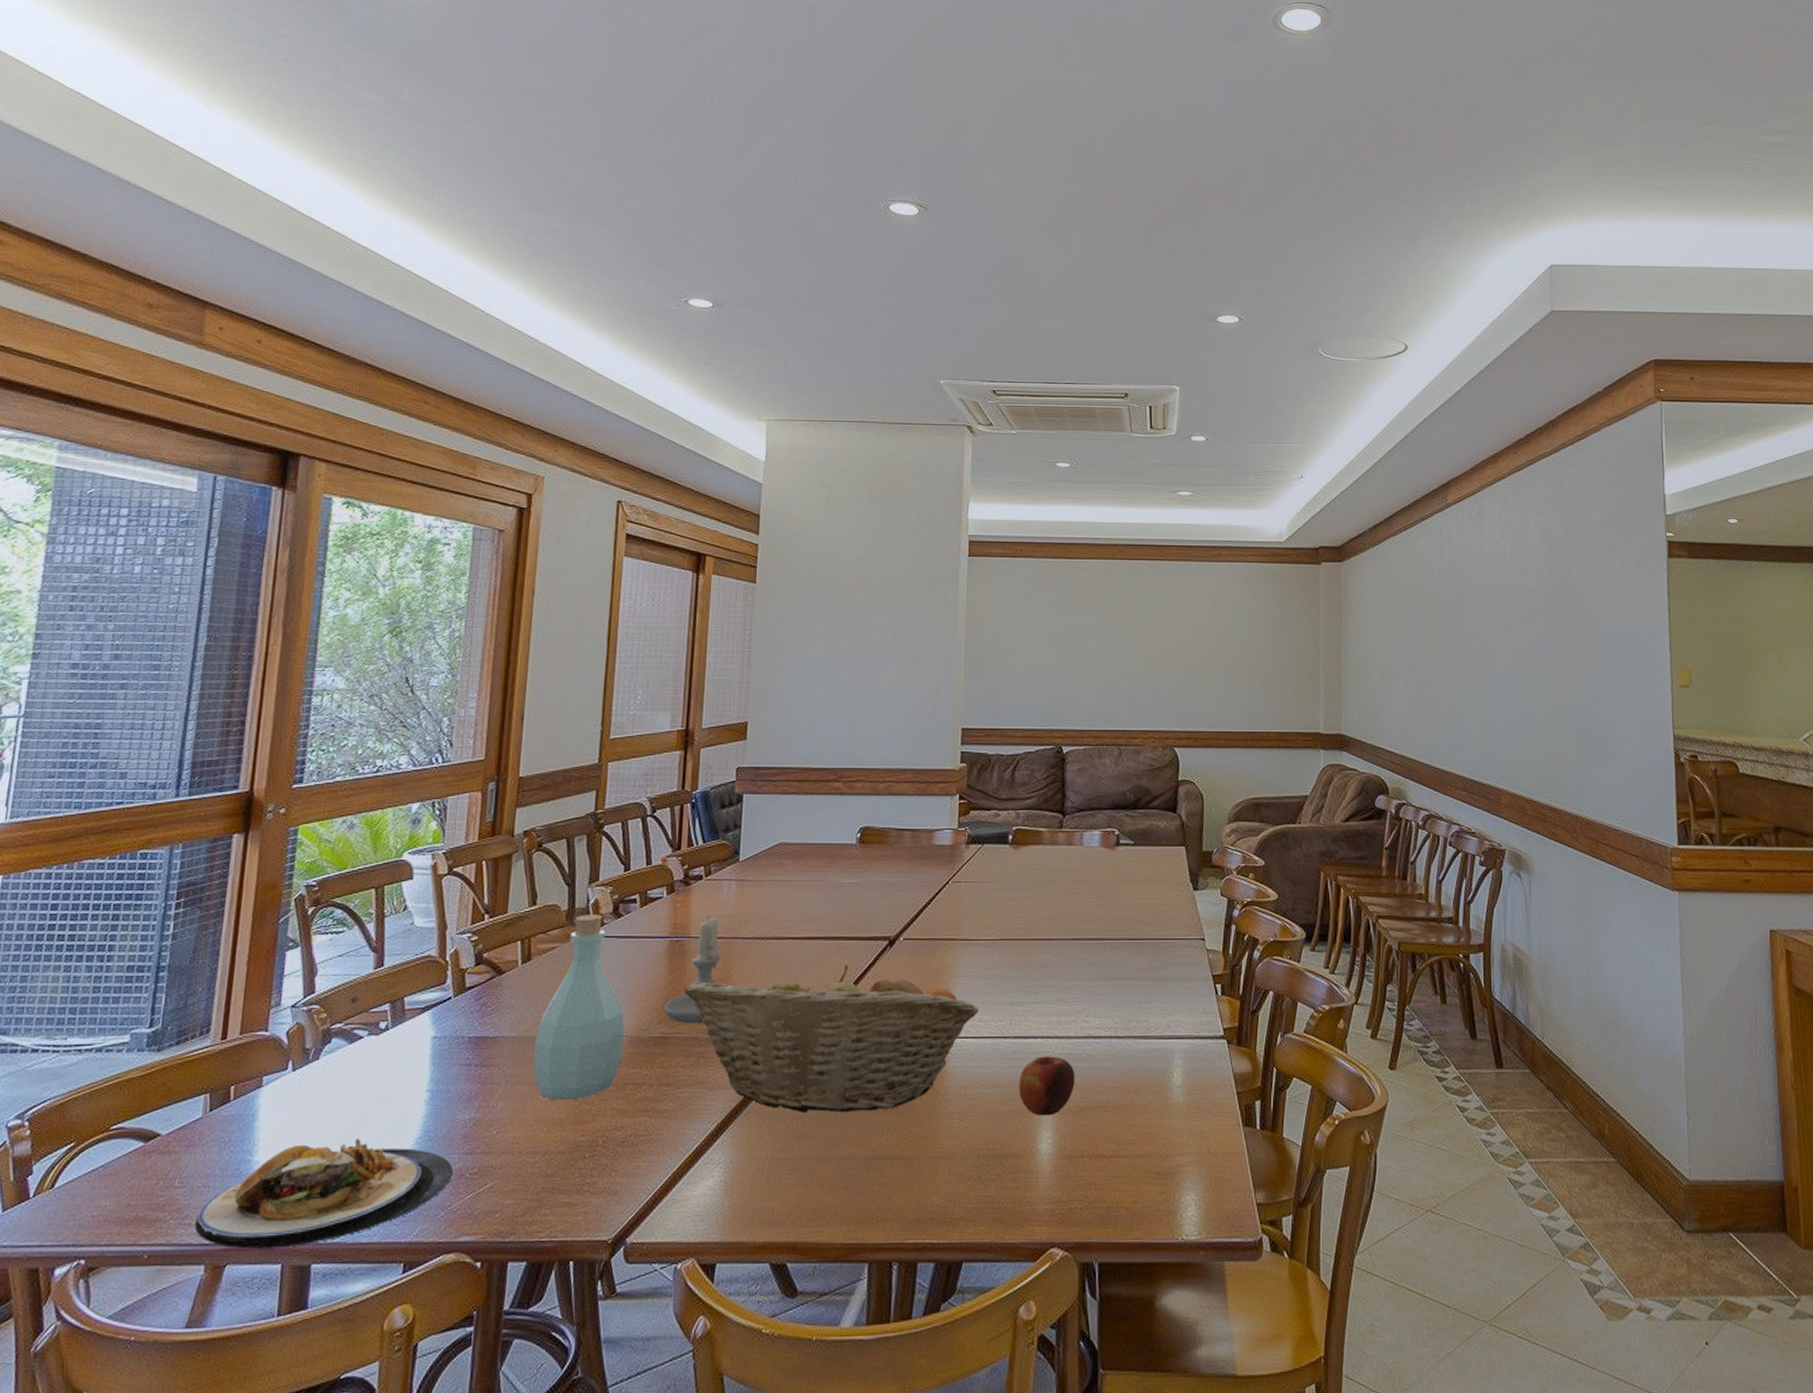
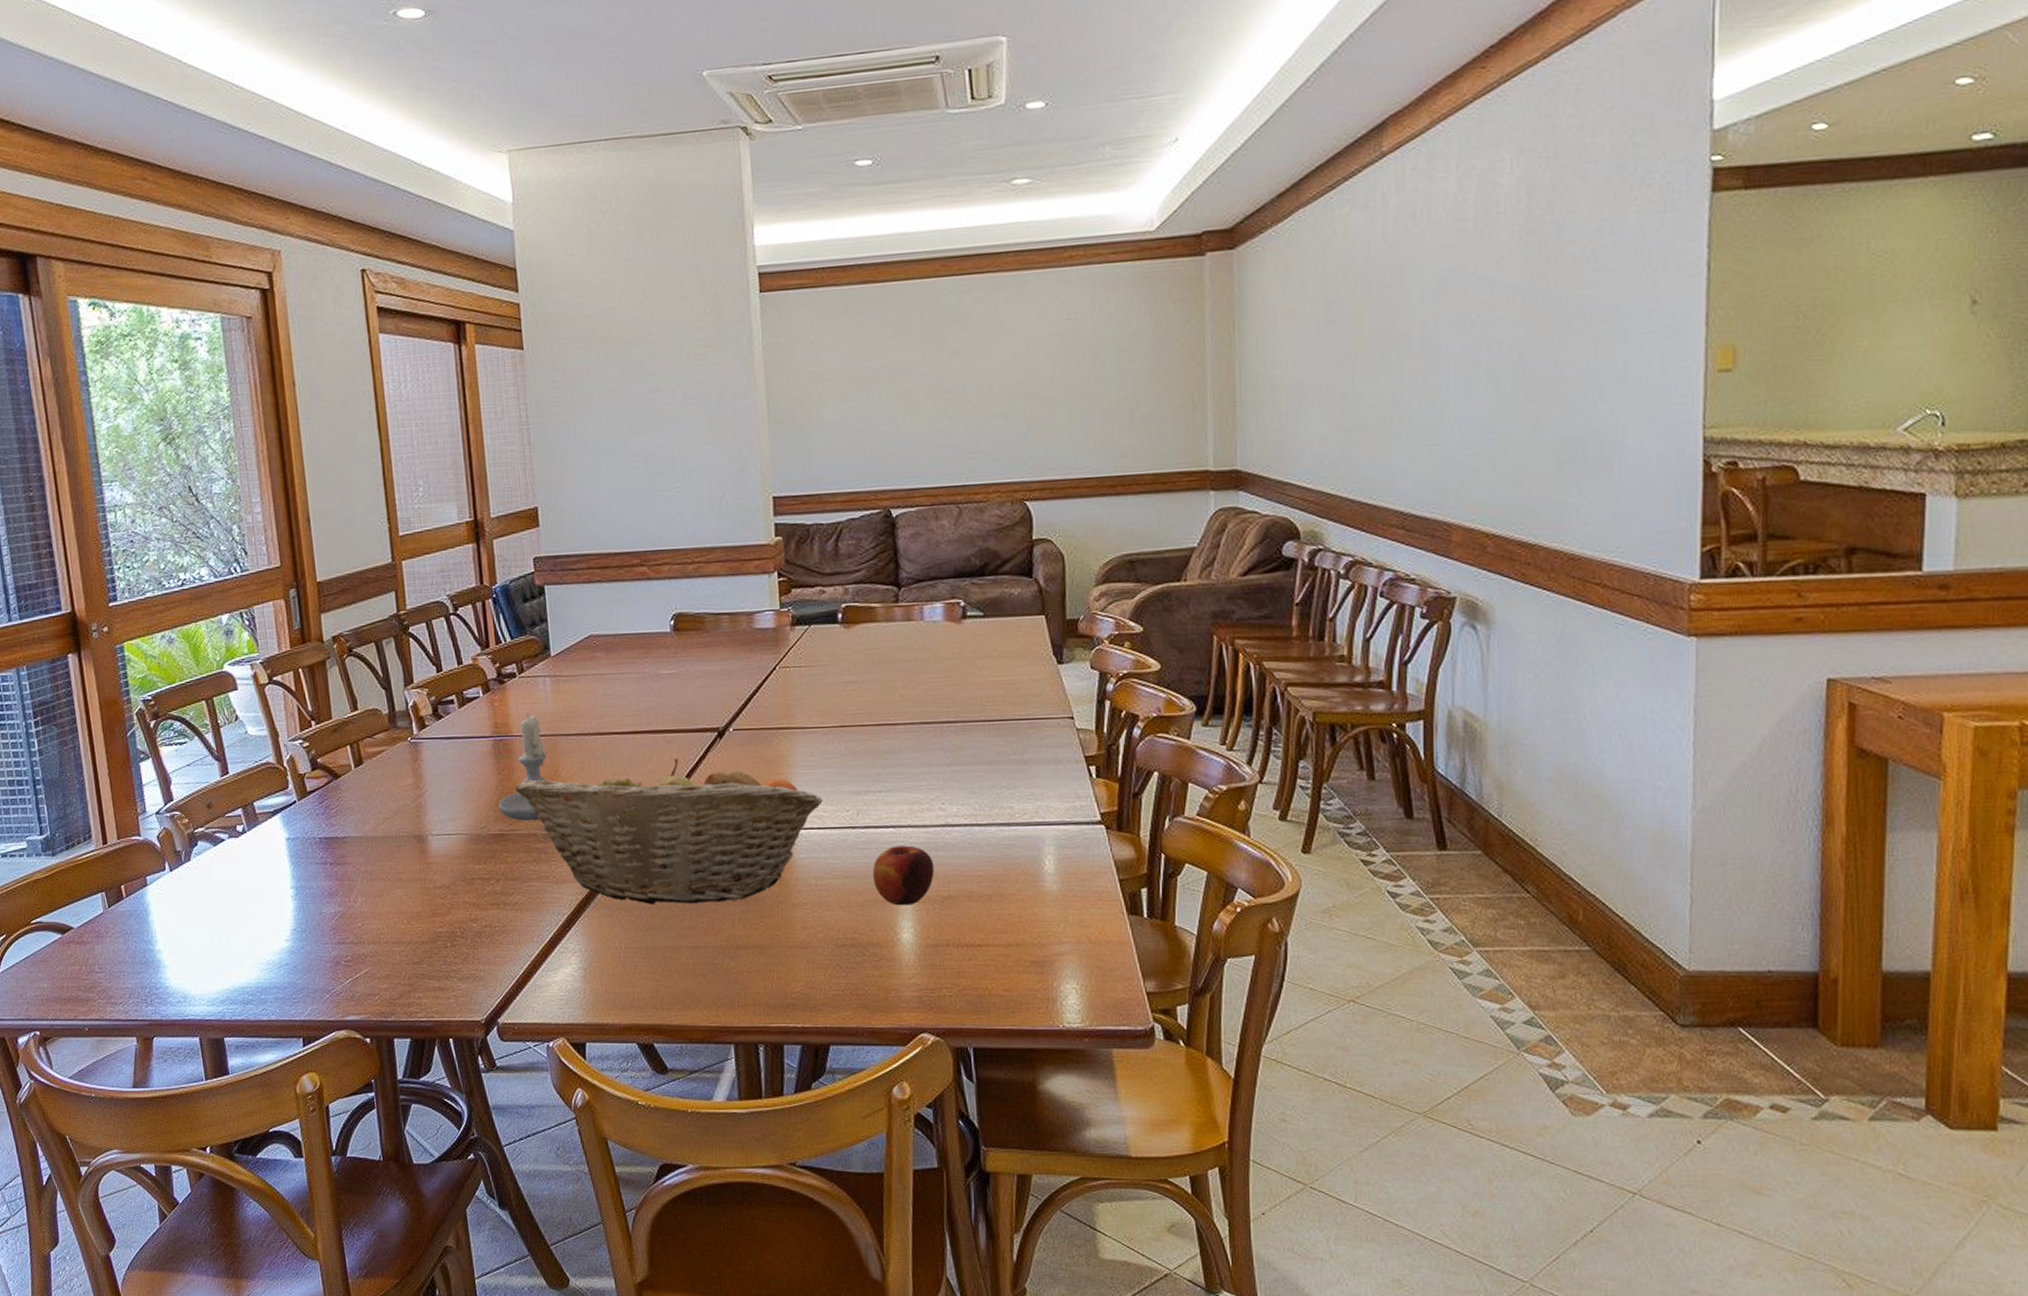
plate: present [194,1139,454,1249] -> none [119,930,330,1024]
bottle: present [533,914,625,1101] -> none [380,717,466,896]

